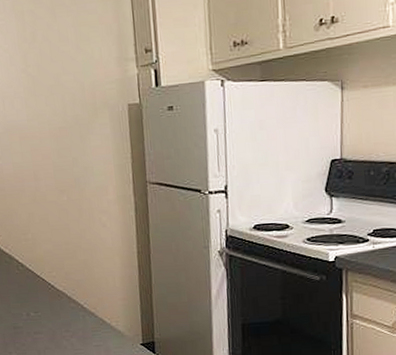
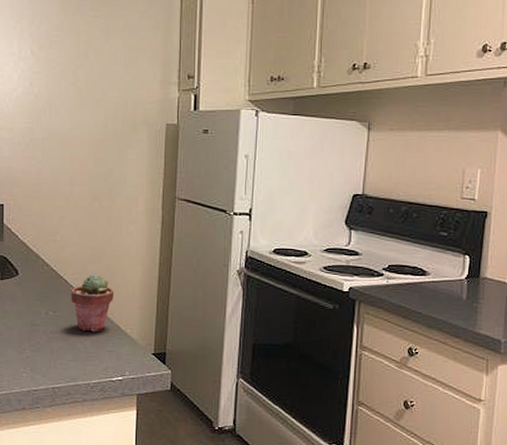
potted succulent: none [50,270,95,329] -> present [71,274,114,332]

